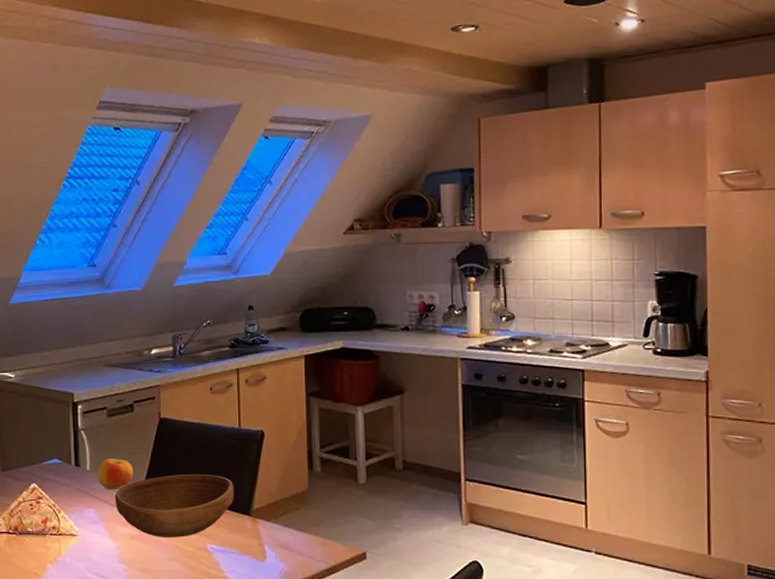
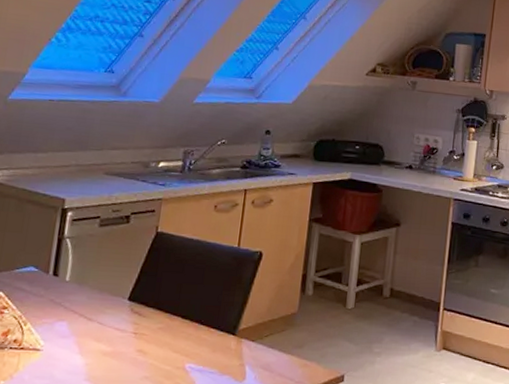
apple: present [97,458,134,490] -> none [76,270,119,303]
bowl: present [114,474,234,538] -> none [92,290,224,356]

